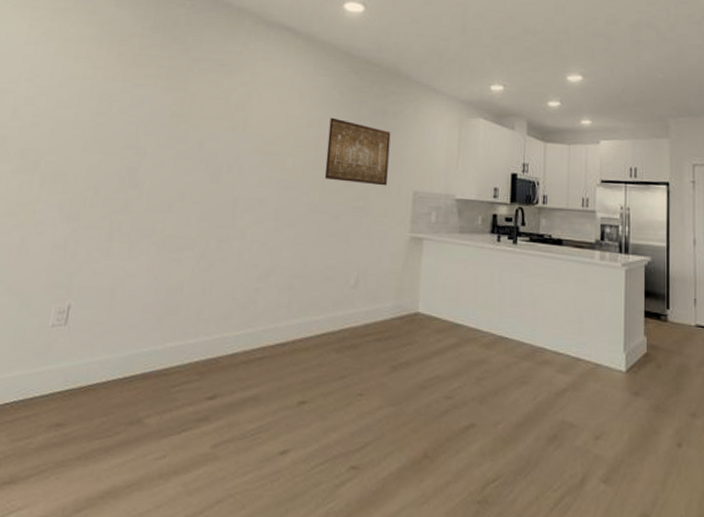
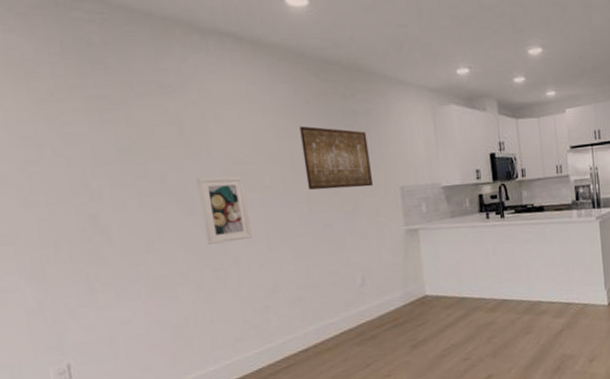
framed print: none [221,150,269,216] -> present [196,176,252,245]

